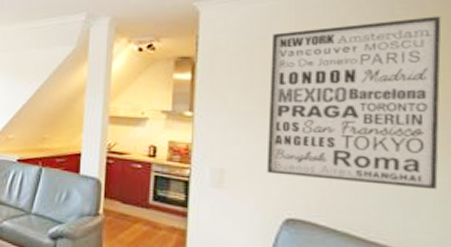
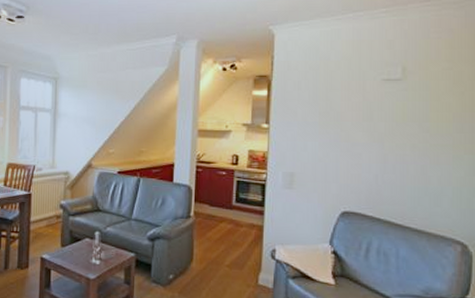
wall art: present [266,16,442,190] -> none [327,39,465,183]

